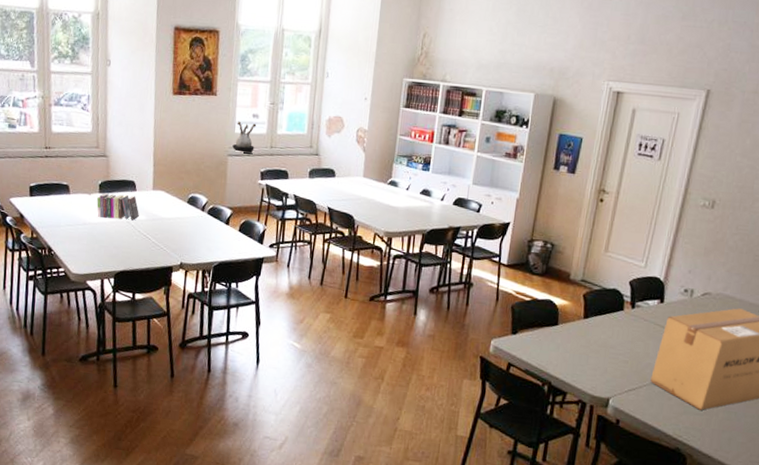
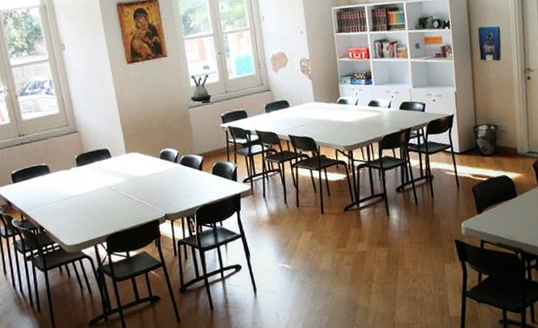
books: present [96,193,140,221] -> none [76,162,119,189]

